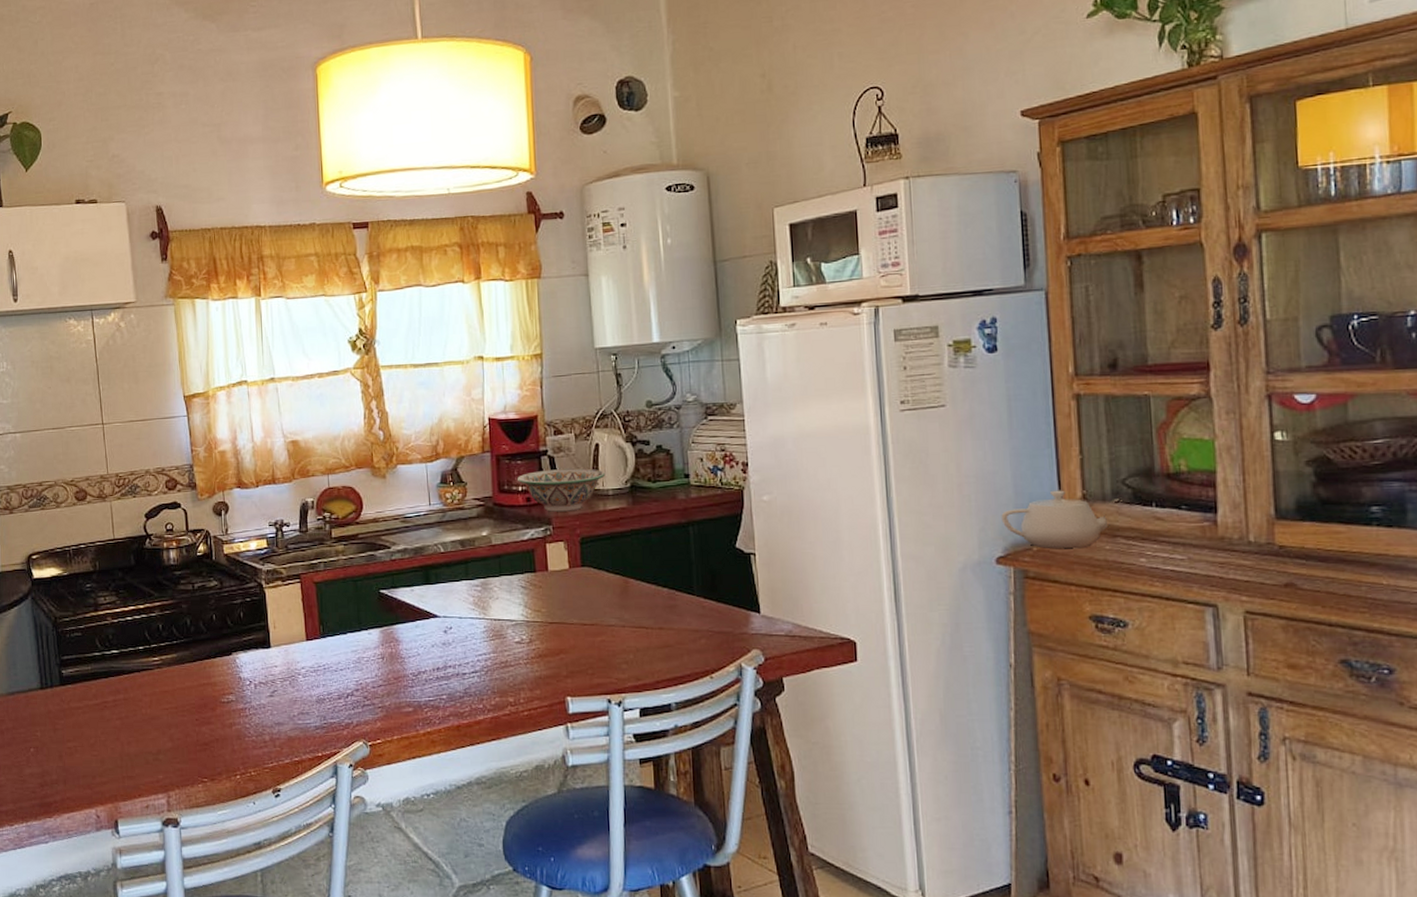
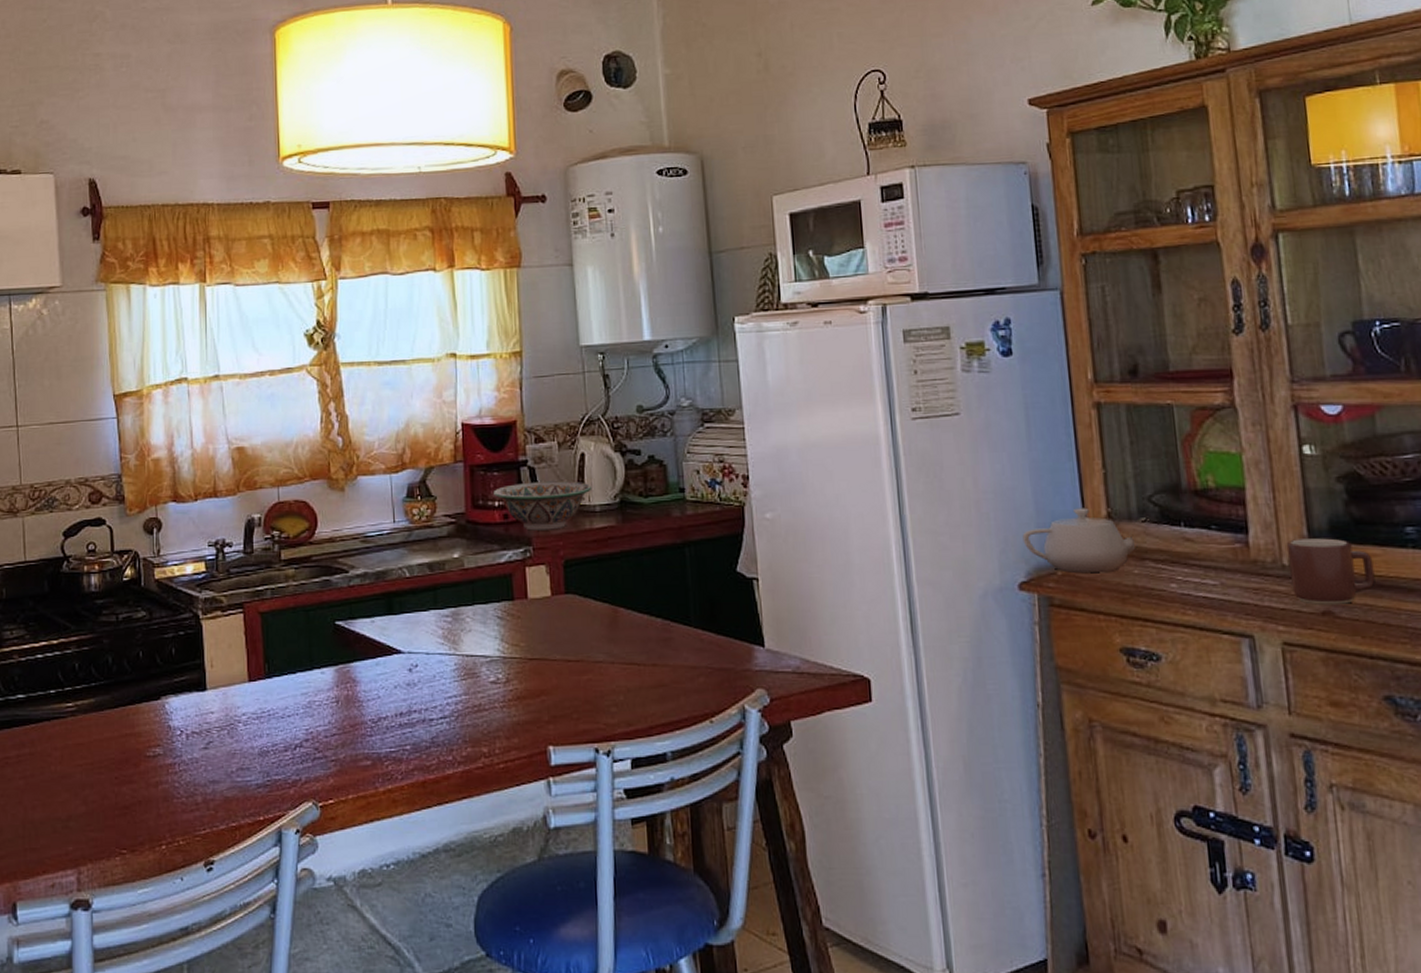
mug: none [1253,517,1338,579] -> present [1286,538,1376,606]

